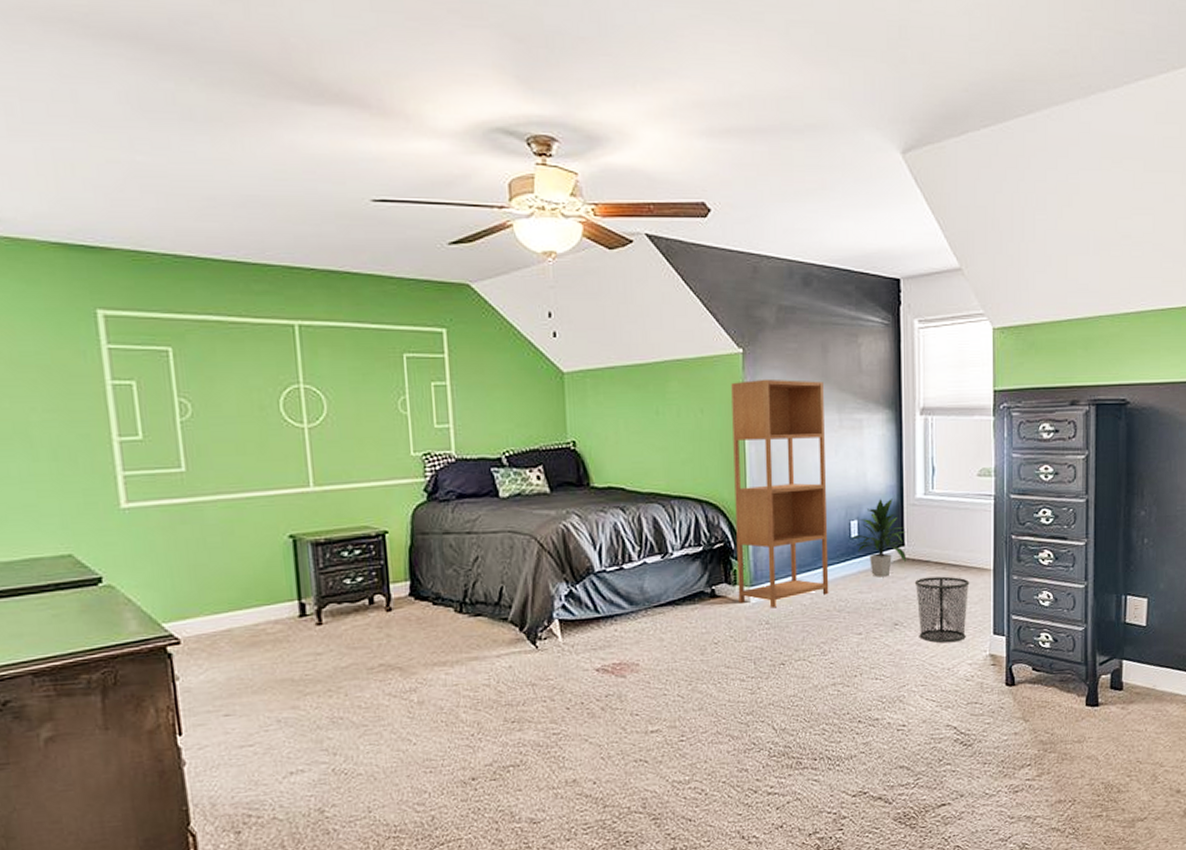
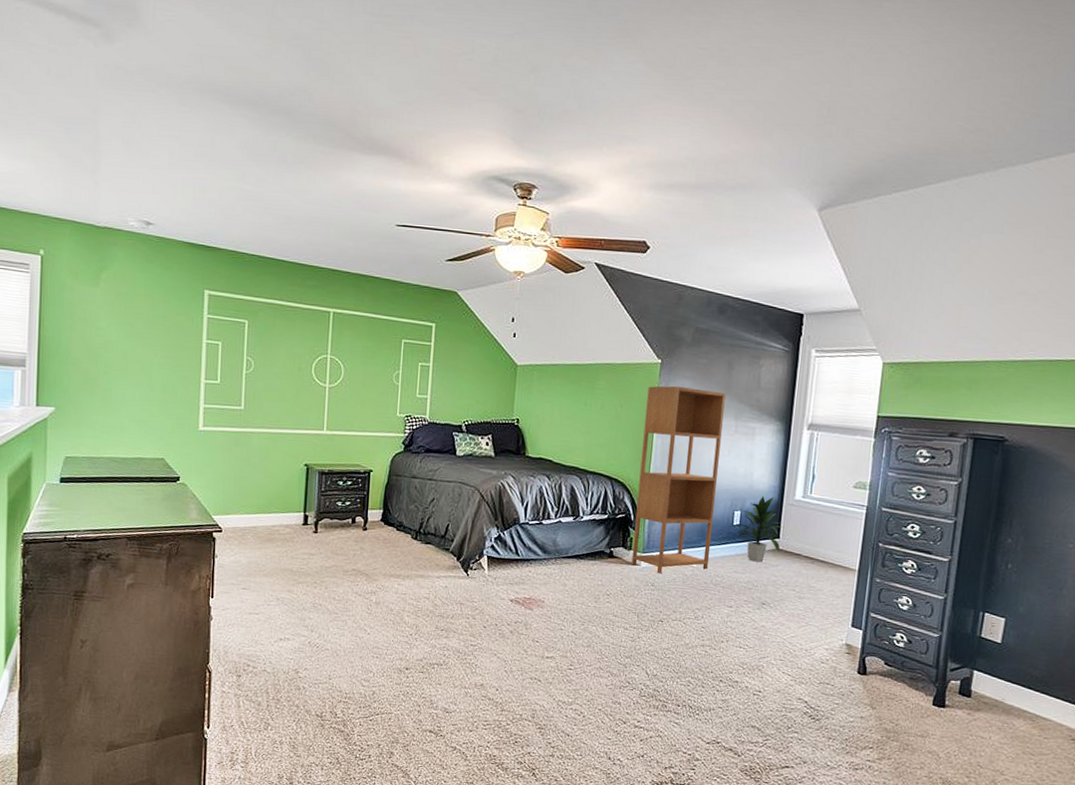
waste bin: present [914,576,970,643] -> none [783,567,835,628]

